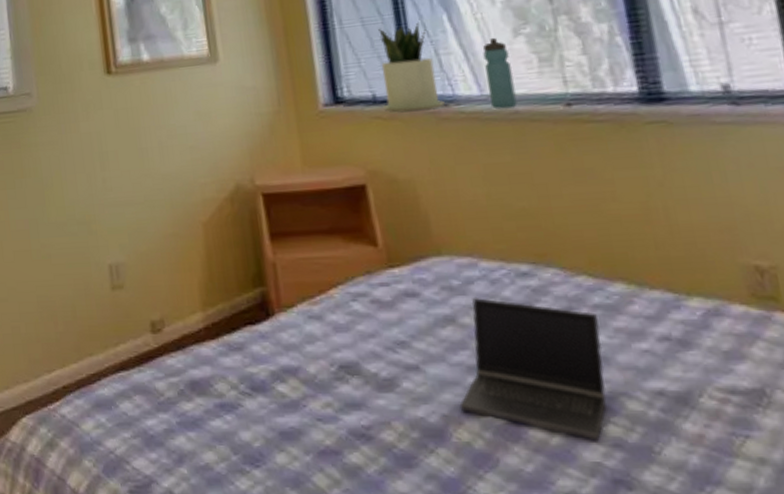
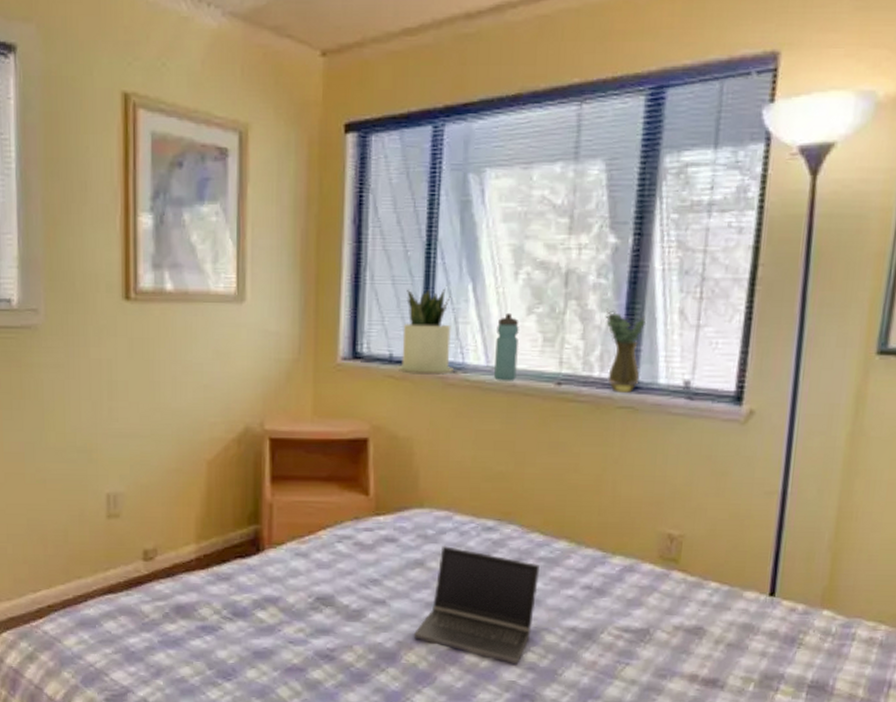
vase: none [603,18,664,107] -> present [605,308,646,394]

